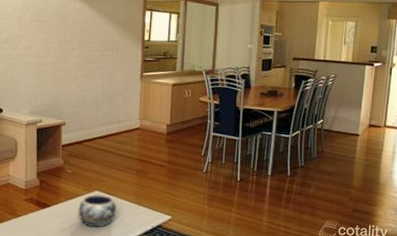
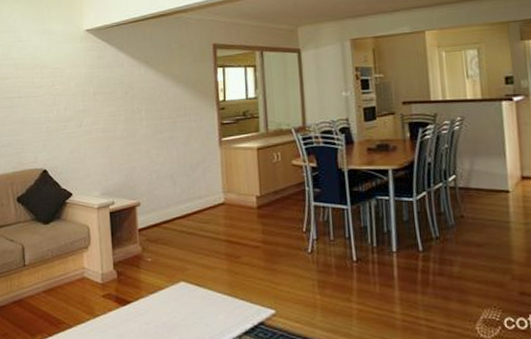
decorative bowl: present [78,195,117,228] -> none [163,287,208,328]

